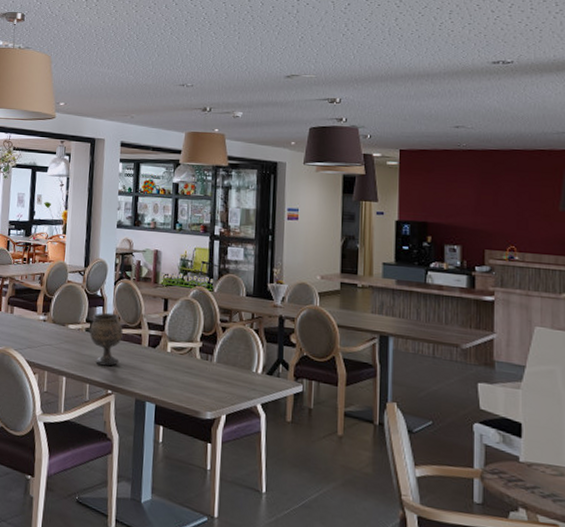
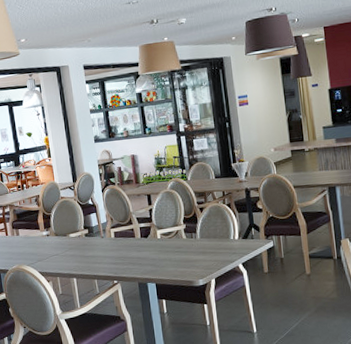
goblet: present [89,312,123,366] -> none [88,216,119,262]

